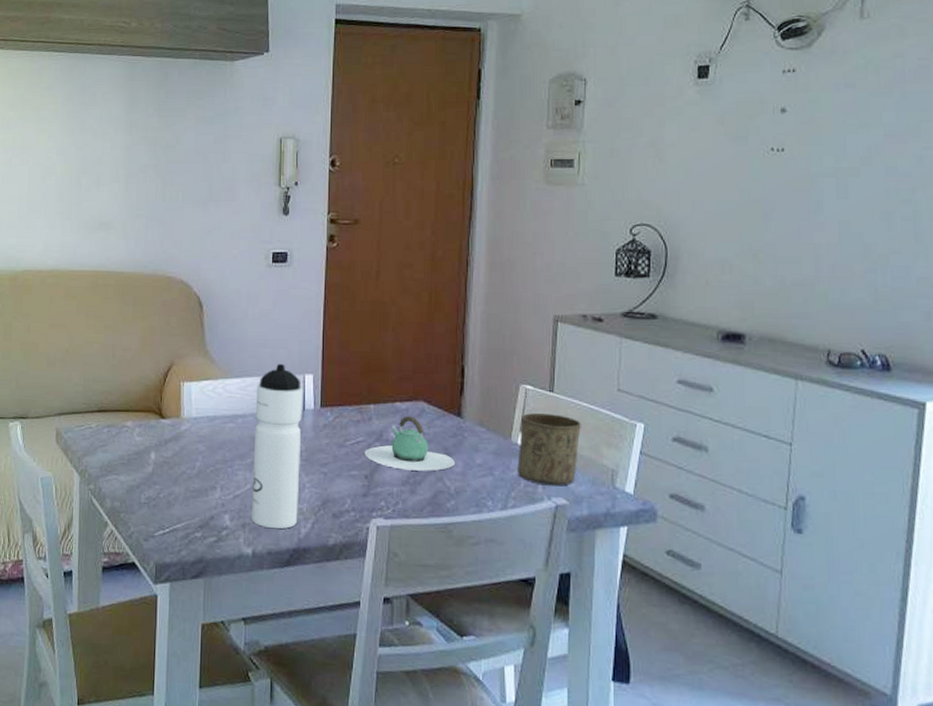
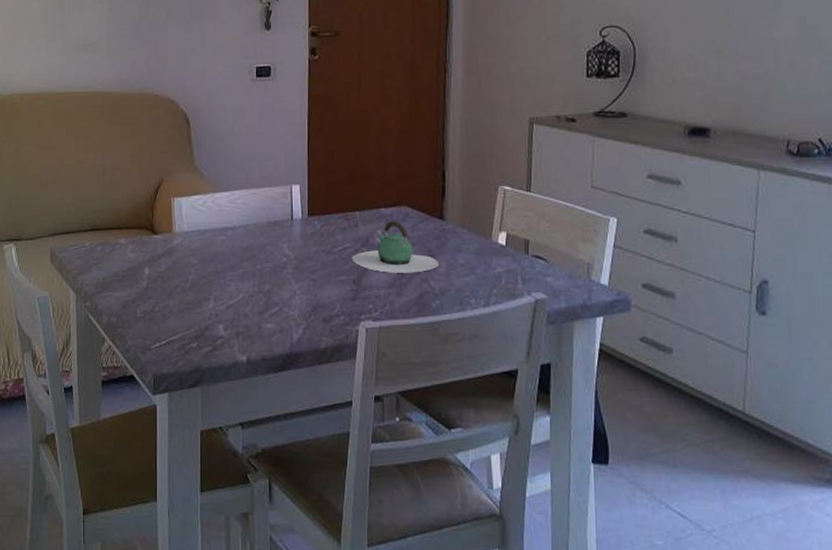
water bottle: present [252,364,303,529] -> none [244,176,291,336]
cup: present [517,412,581,487] -> none [498,212,558,282]

